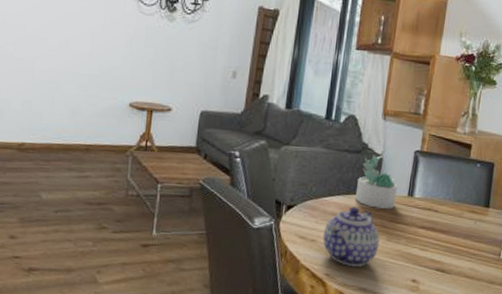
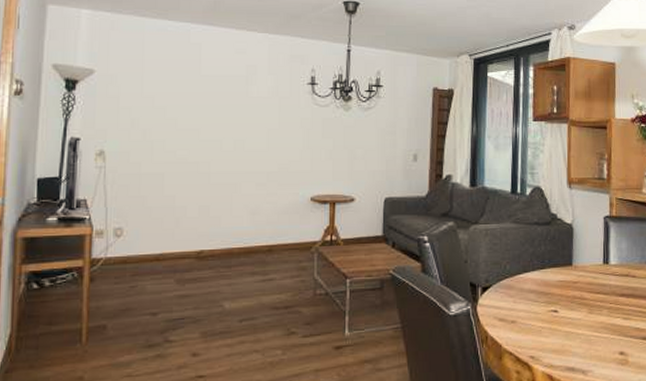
teapot: present [323,206,380,267] -> none [522,281,581,345]
succulent plant: present [355,155,397,209] -> none [550,225,592,280]

